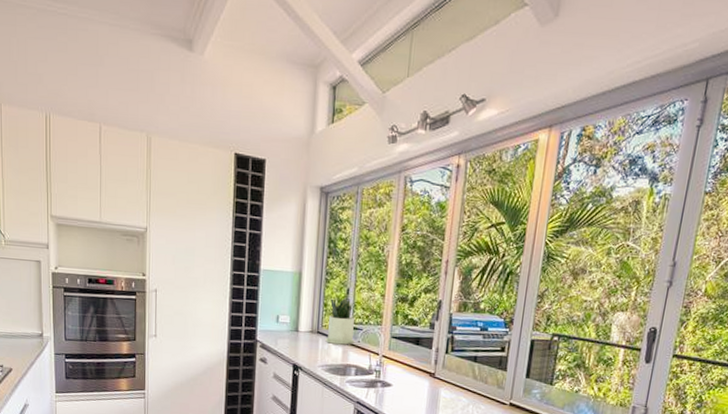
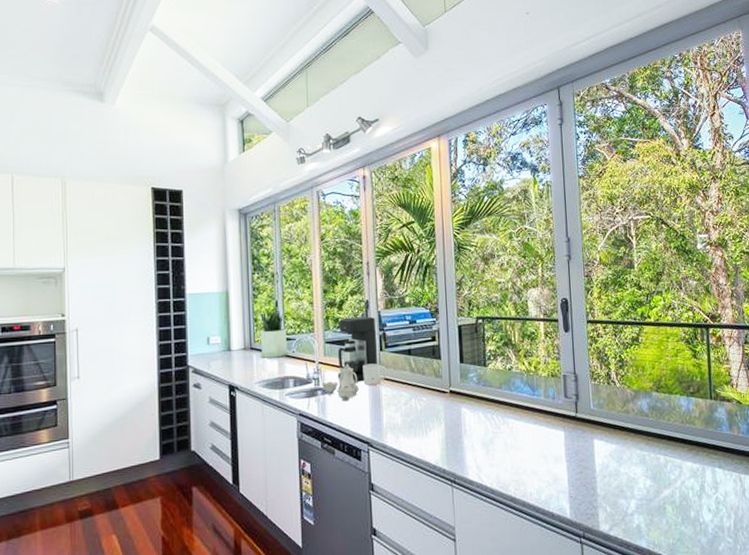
tea set: none [383,361,419,398] -> present [322,364,359,402]
coffee maker: none [399,315,446,381] -> present [338,316,378,382]
mug: none [424,364,450,386] -> present [362,363,388,385]

